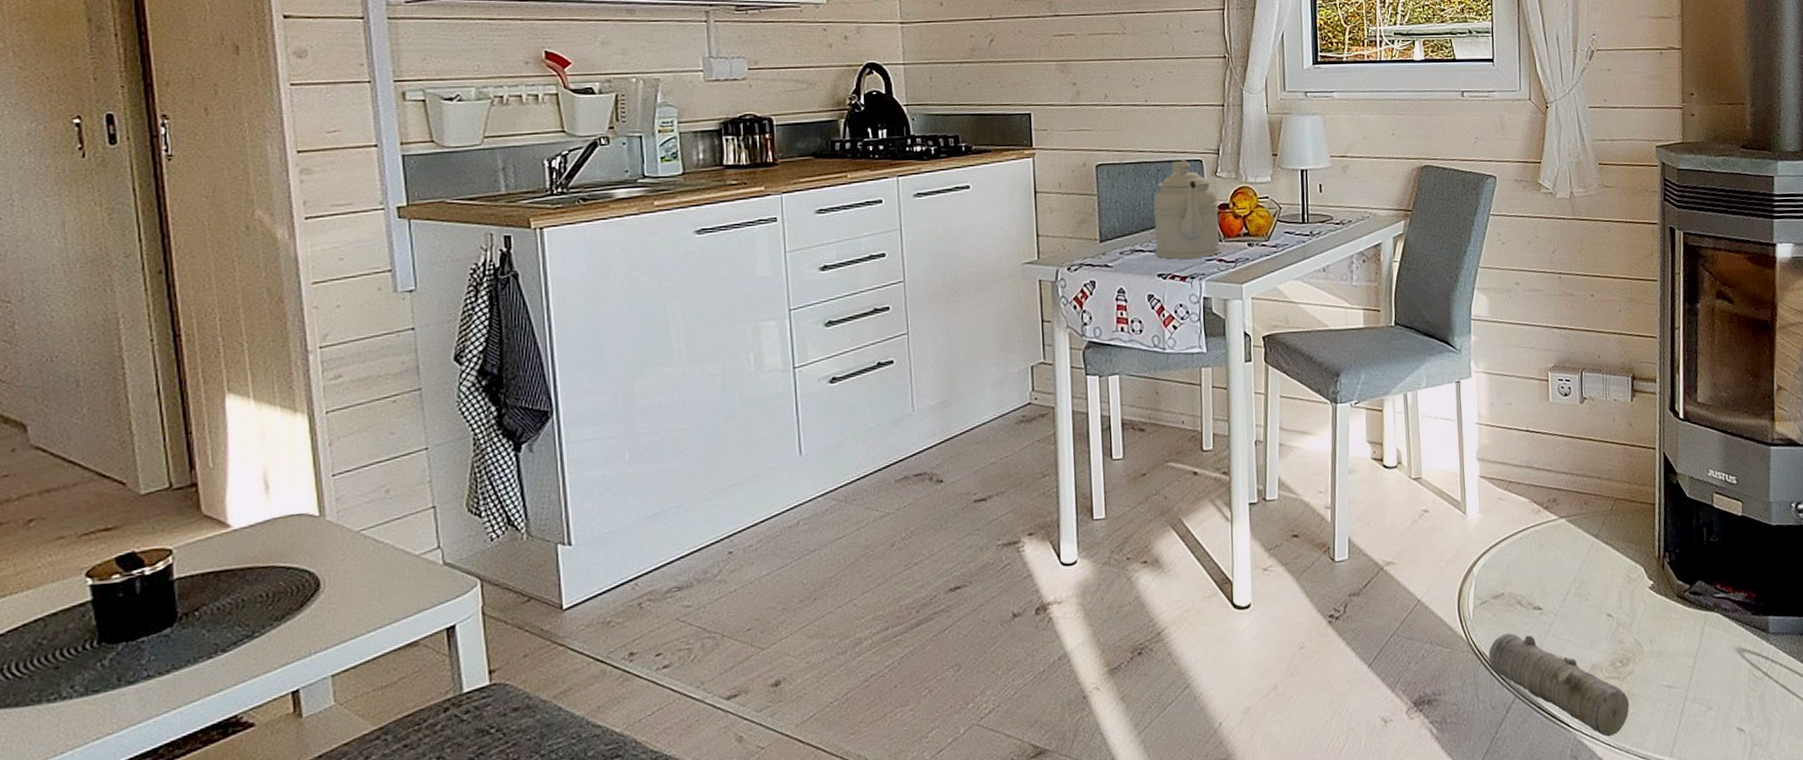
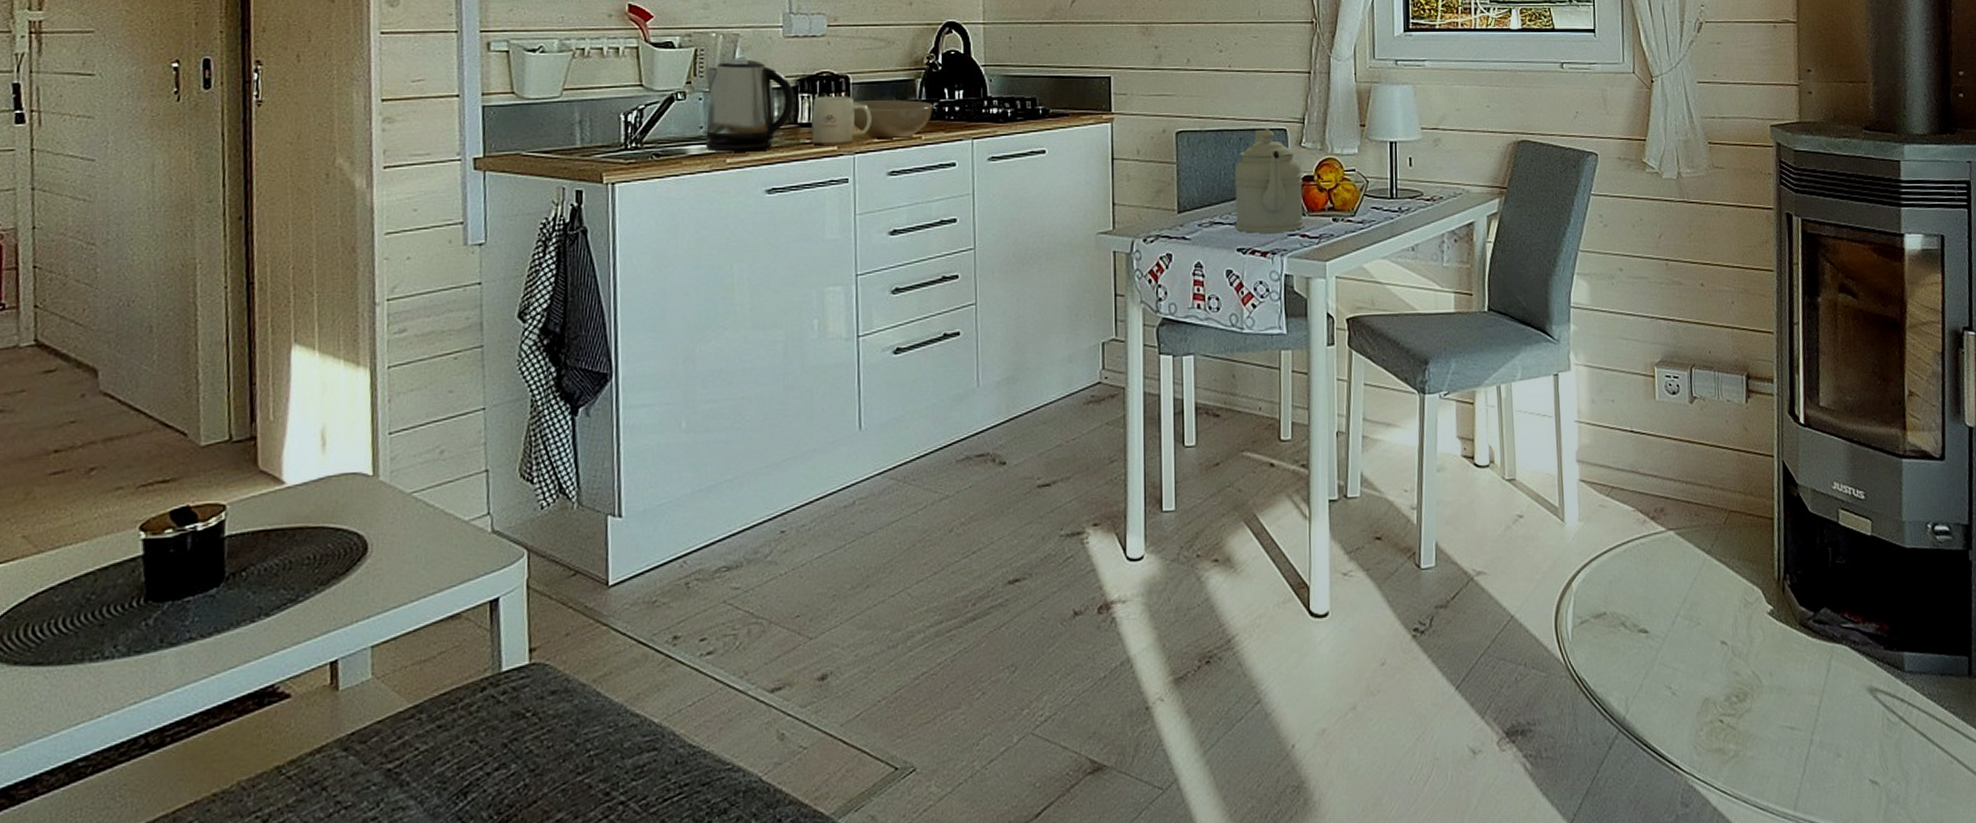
kettle: none [627,103,720,195] -> present [705,59,795,153]
mug: none [737,137,797,186] -> present [811,95,872,146]
bowl: none [778,140,858,179] -> present [853,100,934,140]
decorative log: present [1488,633,1630,737] -> none [1589,658,1748,783]

